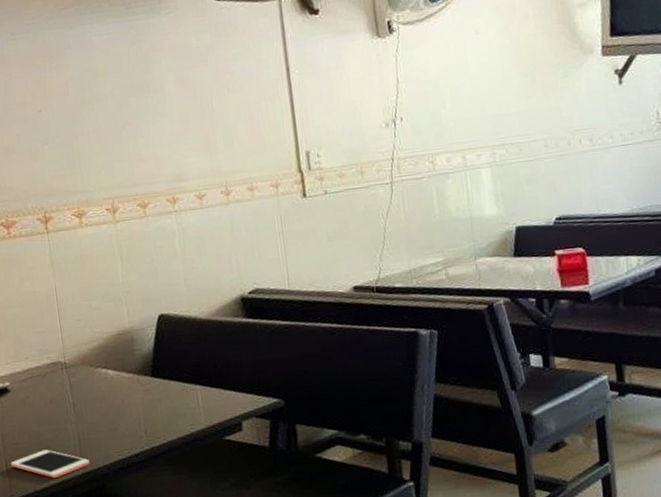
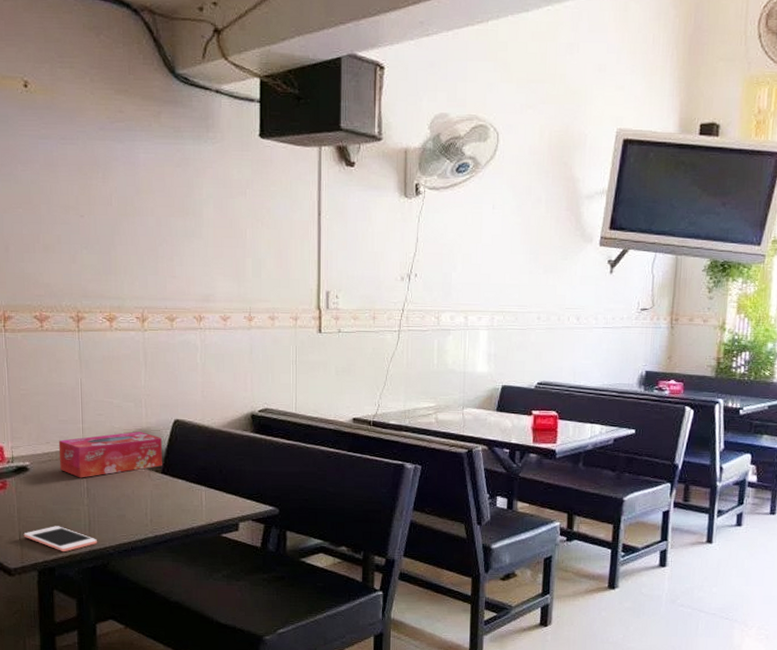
tissue box: none [37,333,151,393] -> present [58,432,162,478]

